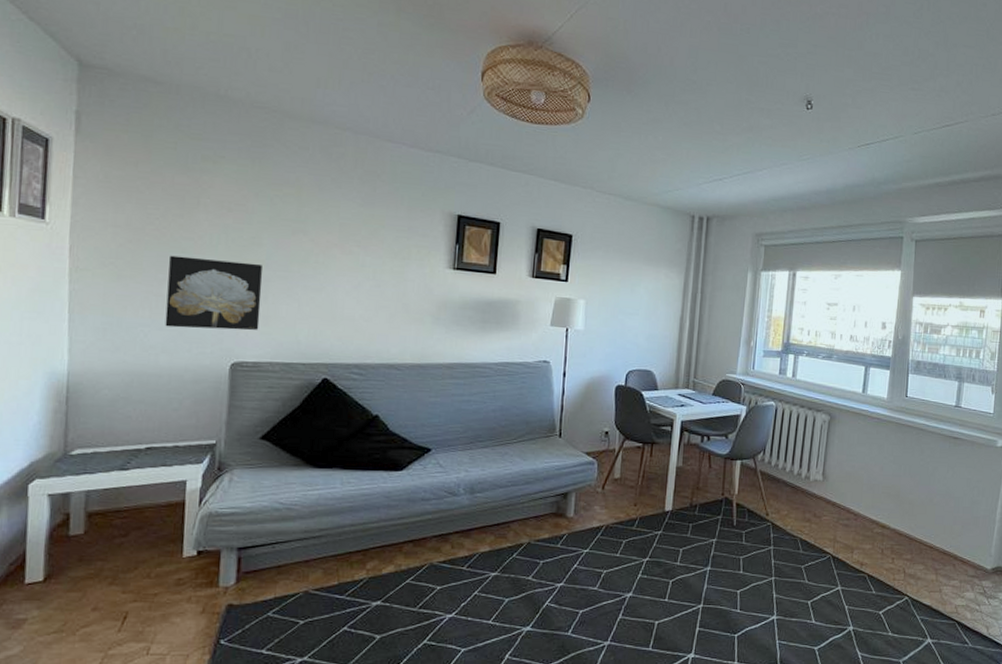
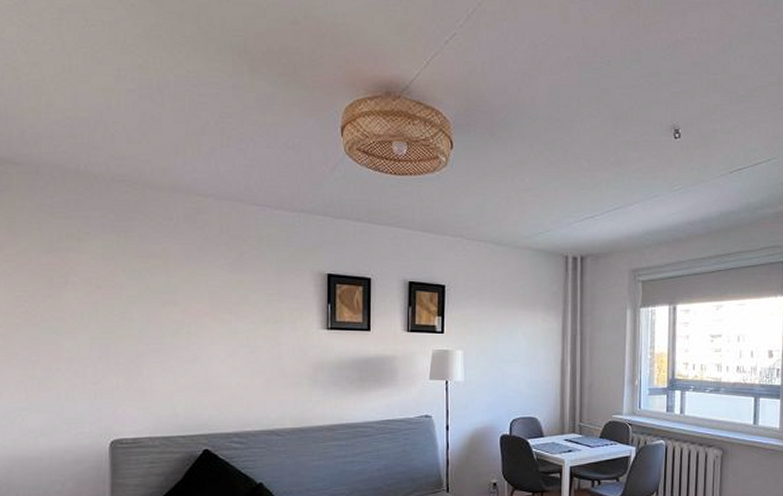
wall art: present [165,255,263,331] -> none [42,337,136,409]

